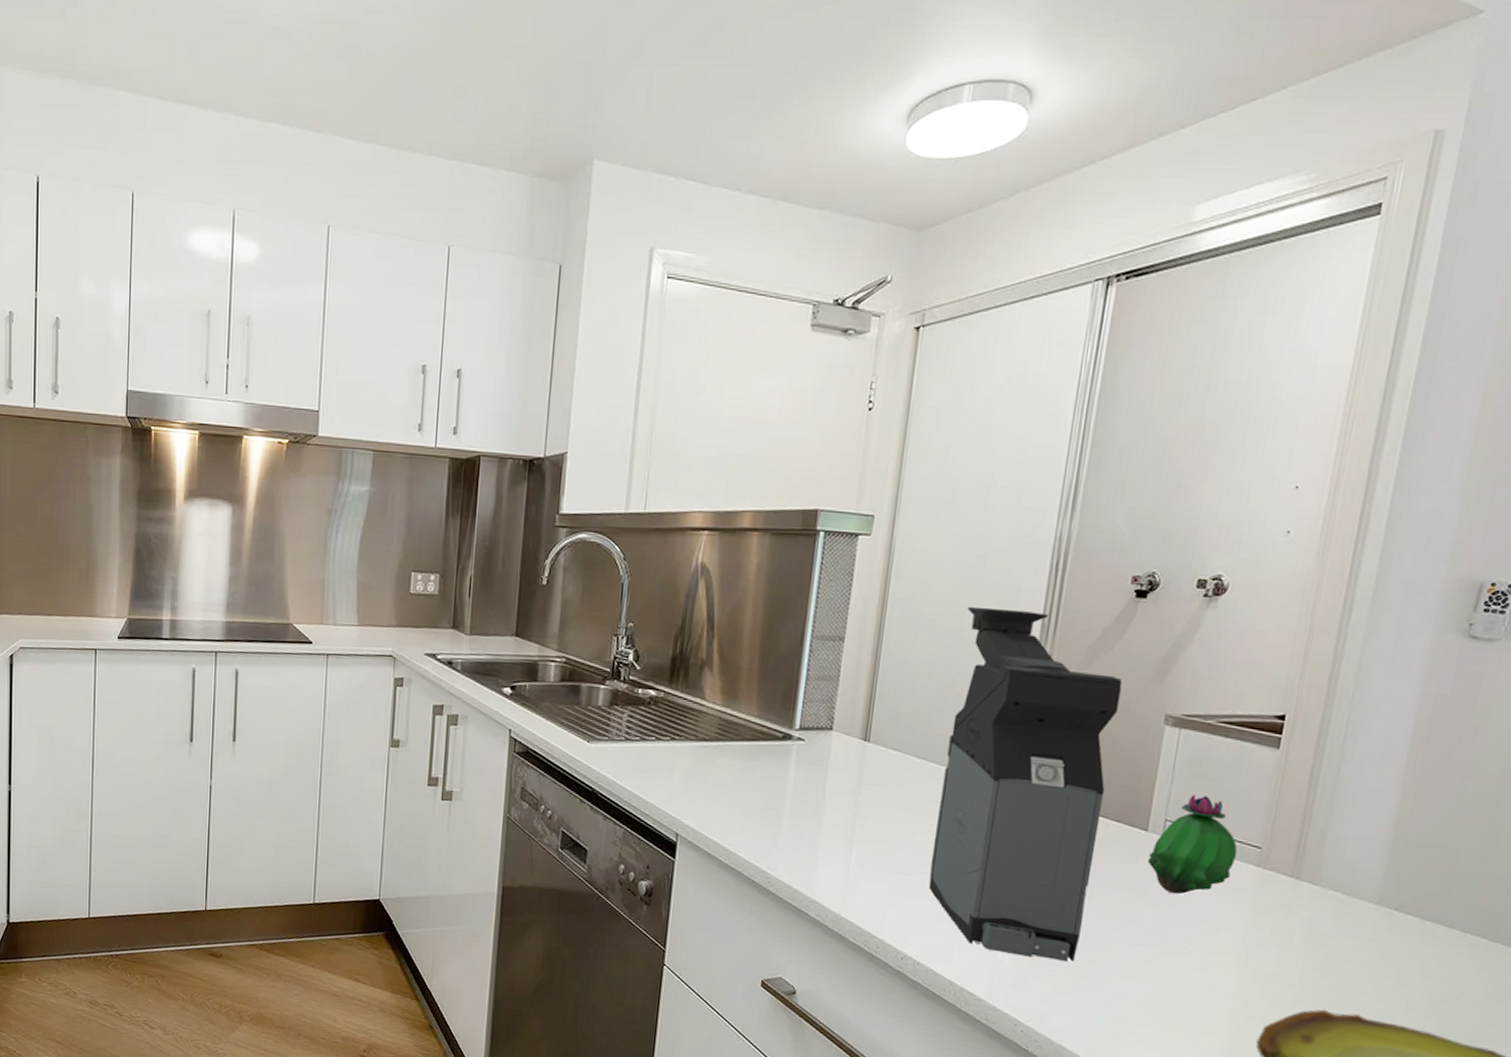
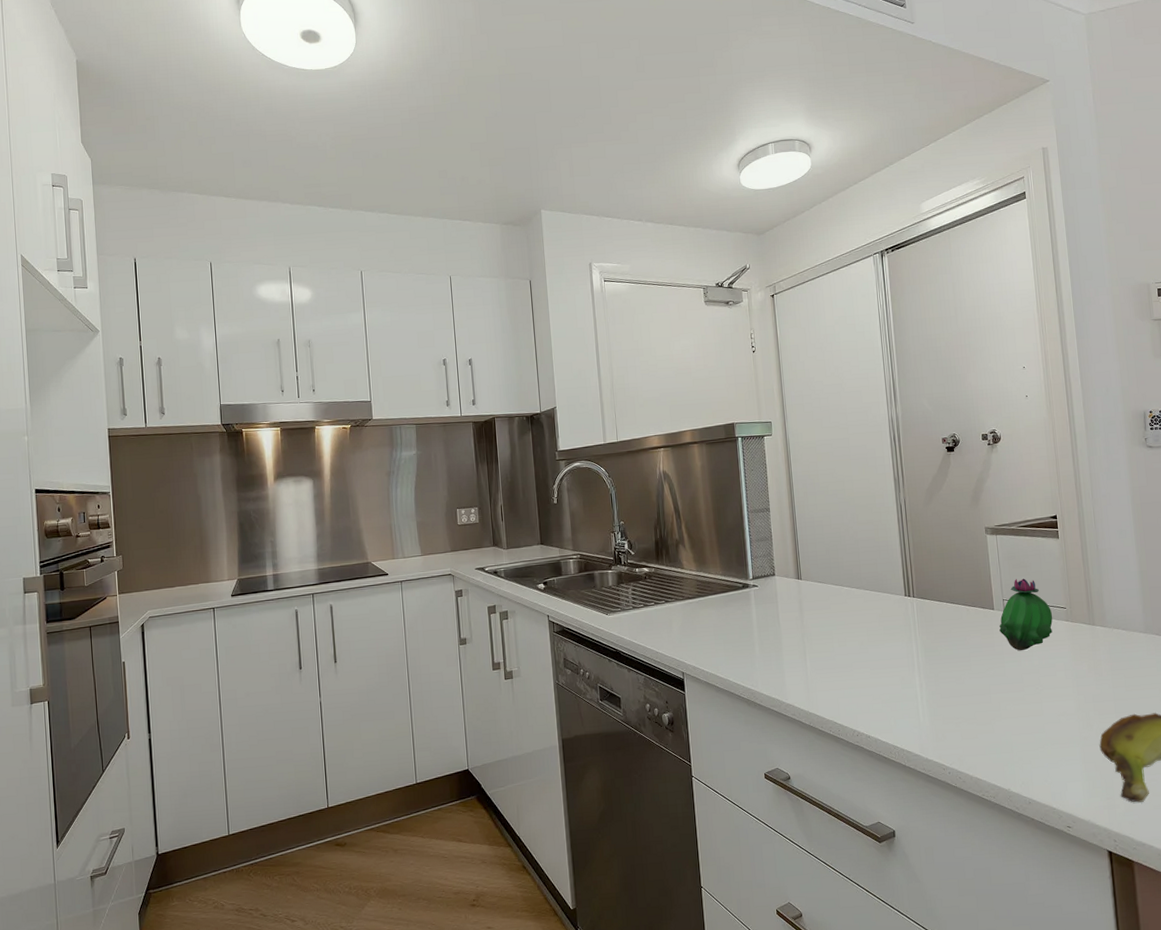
coffee maker: present [928,606,1123,962] -> none [845,471,971,717]

